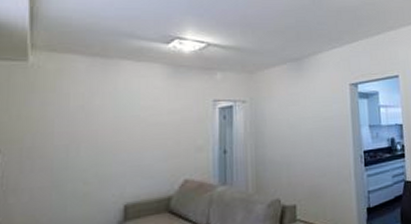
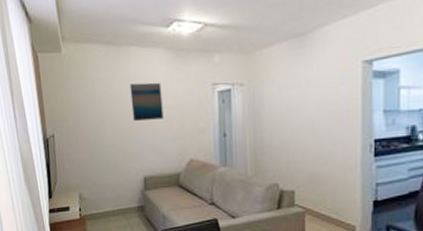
wall art: none [116,97,156,141] -> present [130,82,164,122]

